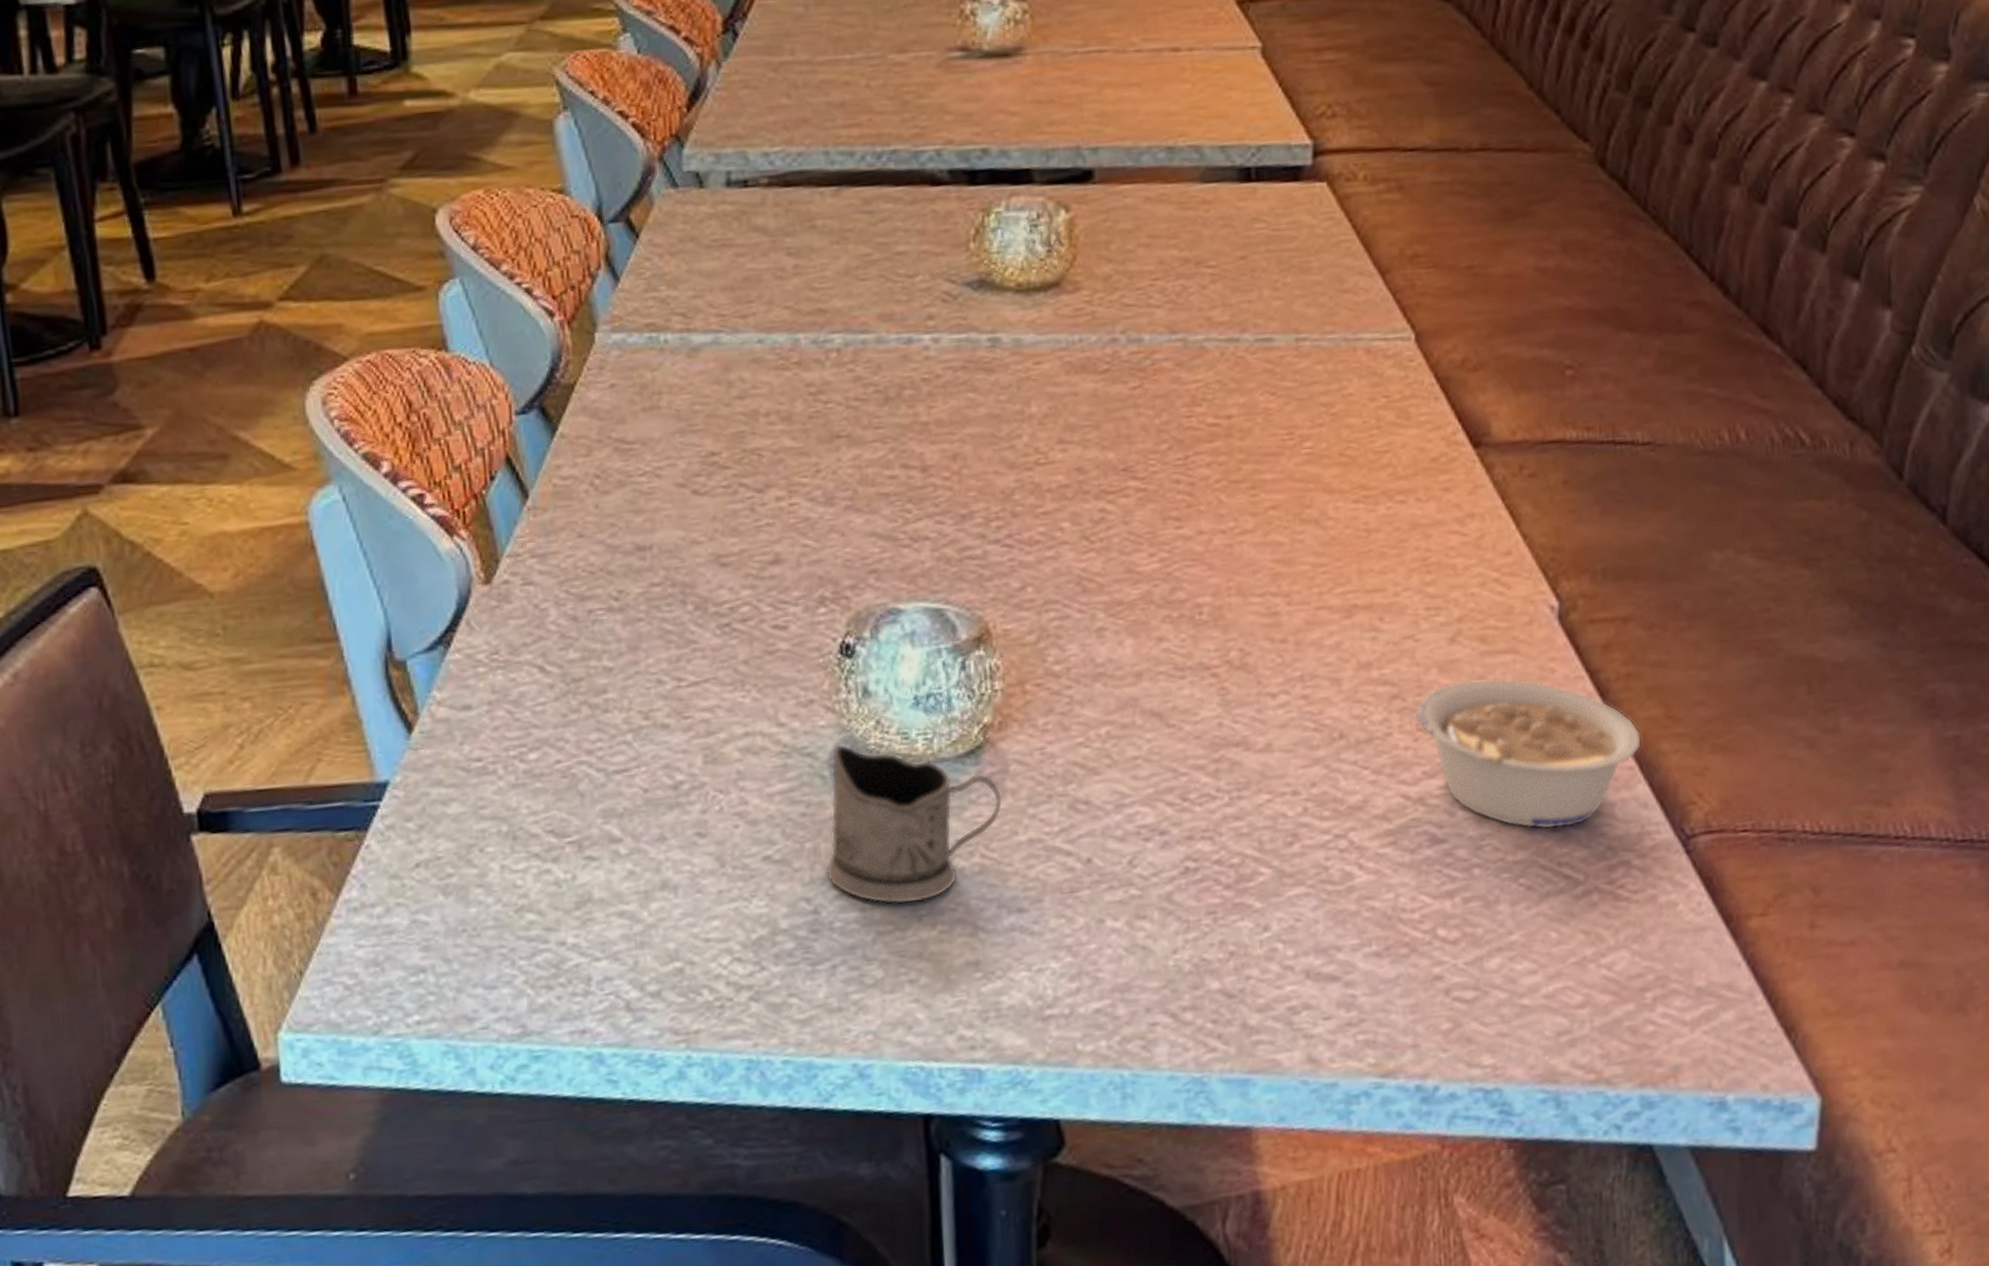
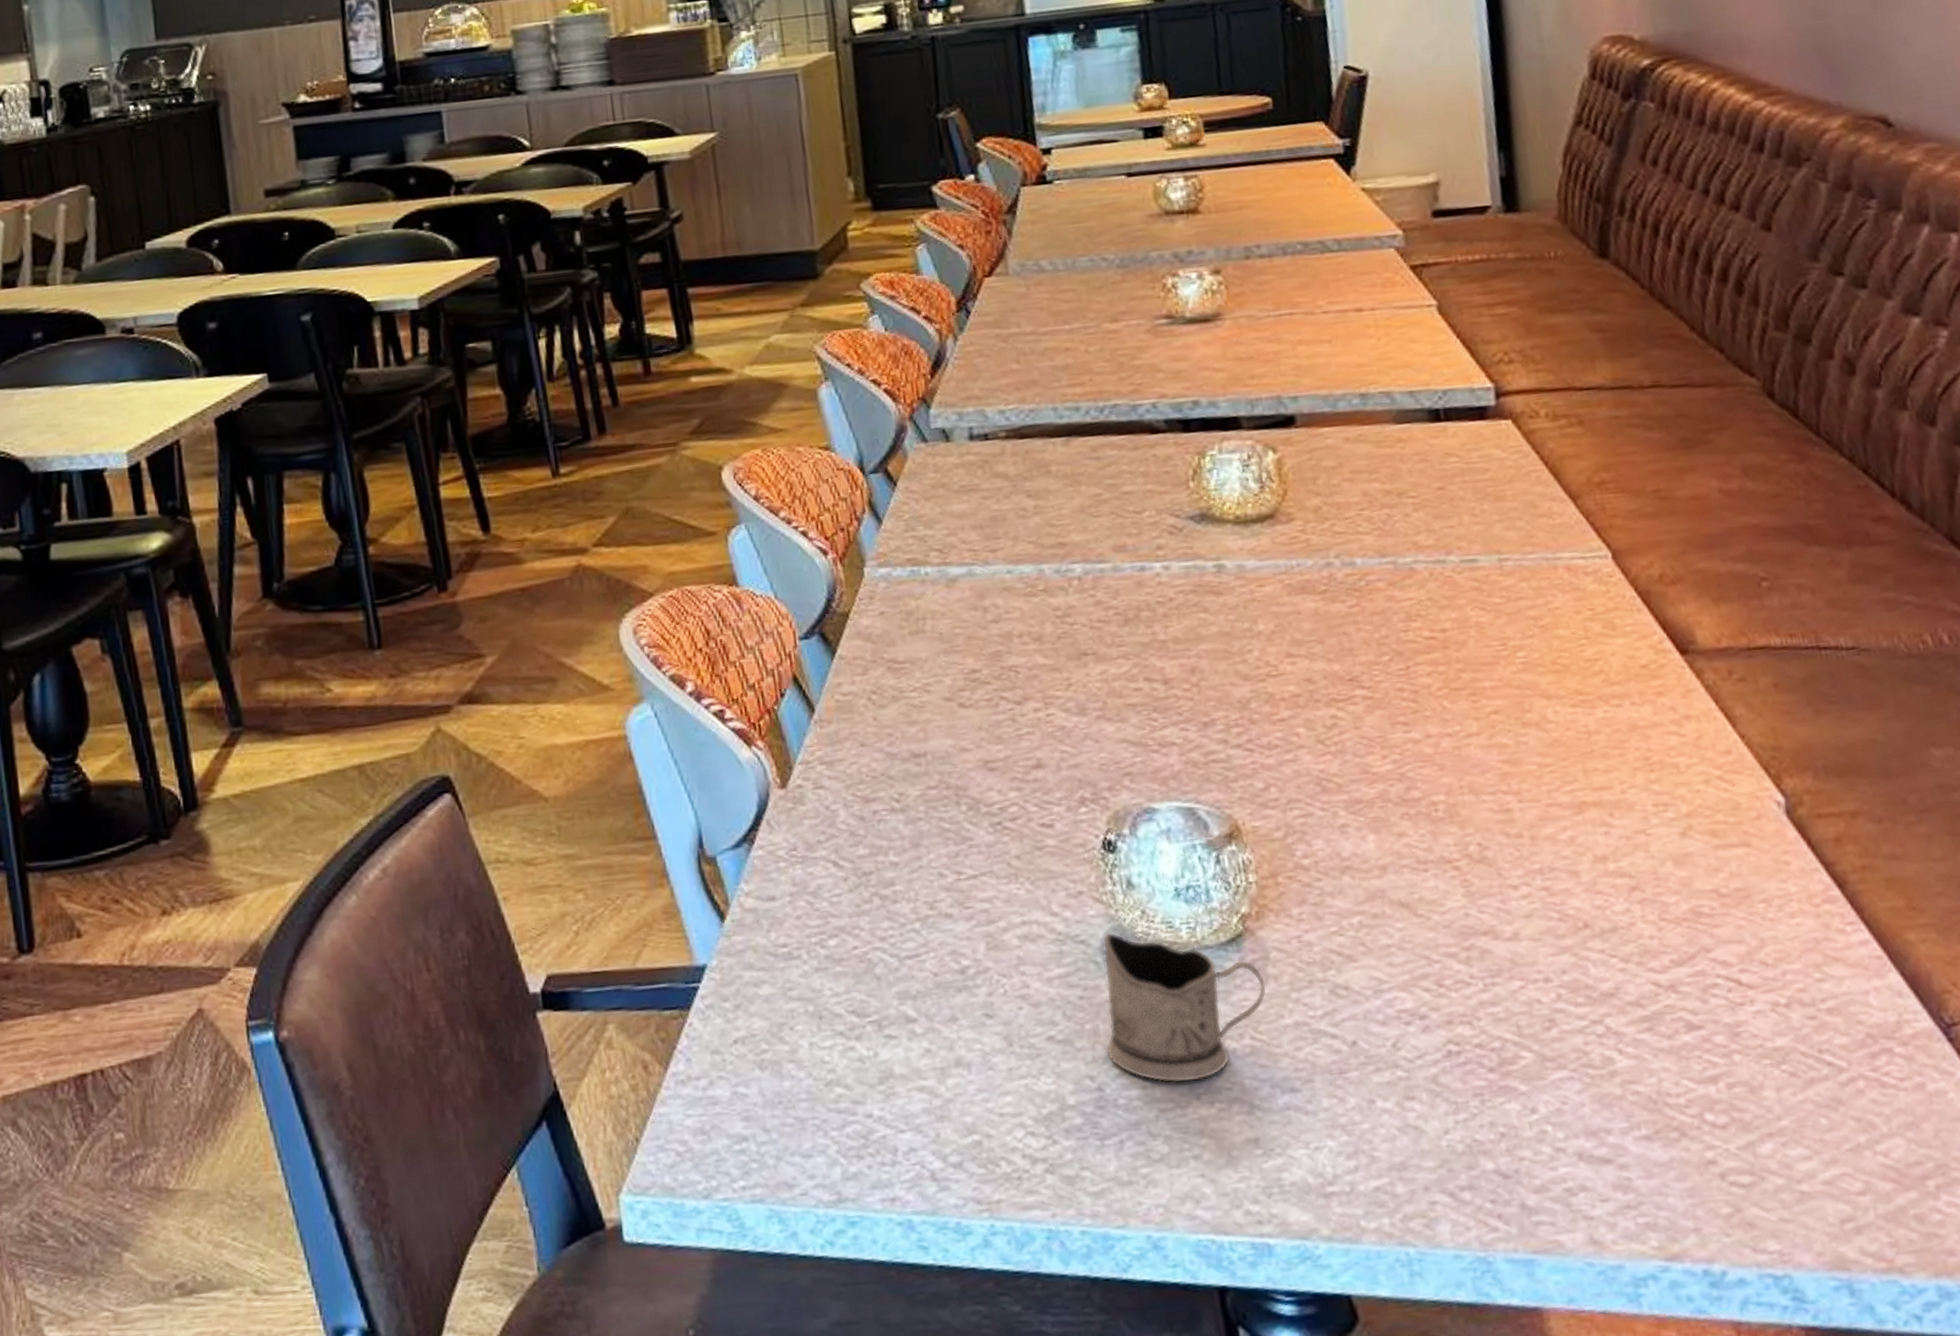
legume: present [1416,678,1641,830] -> none [1656,870,1887,1017]

